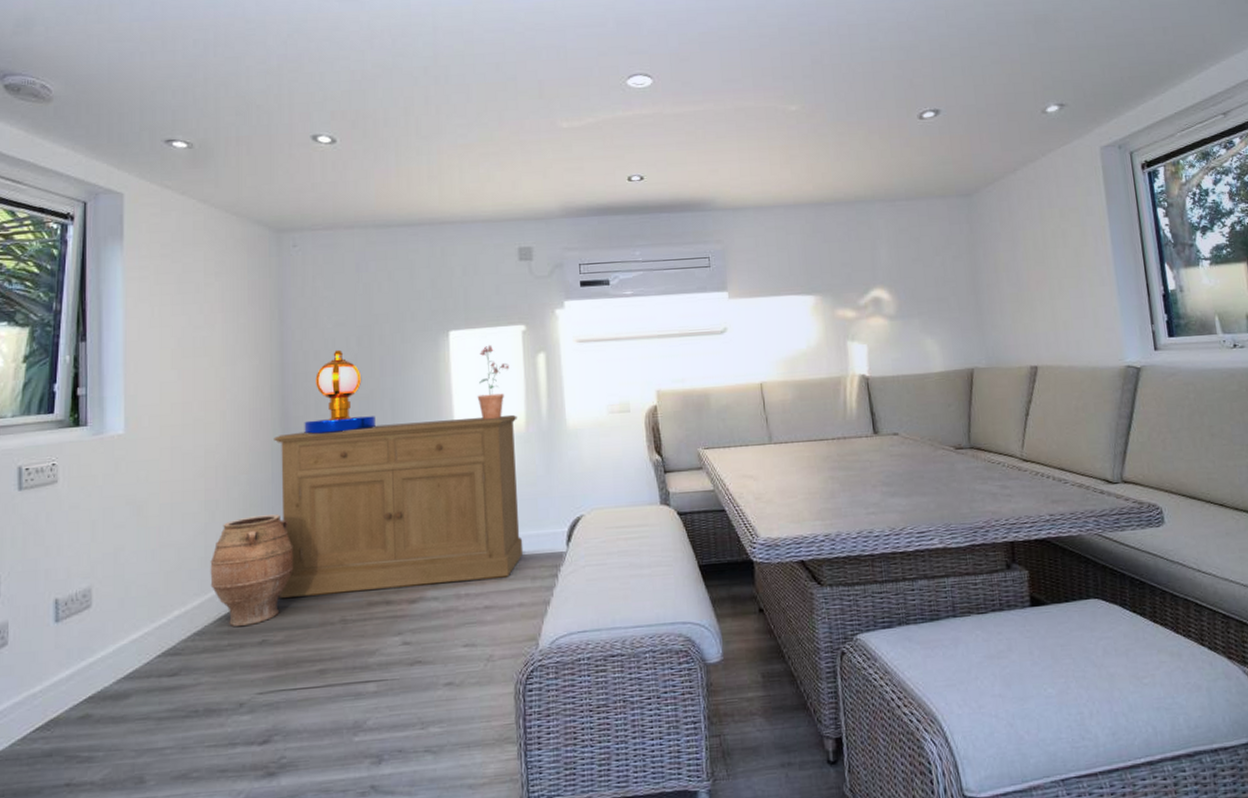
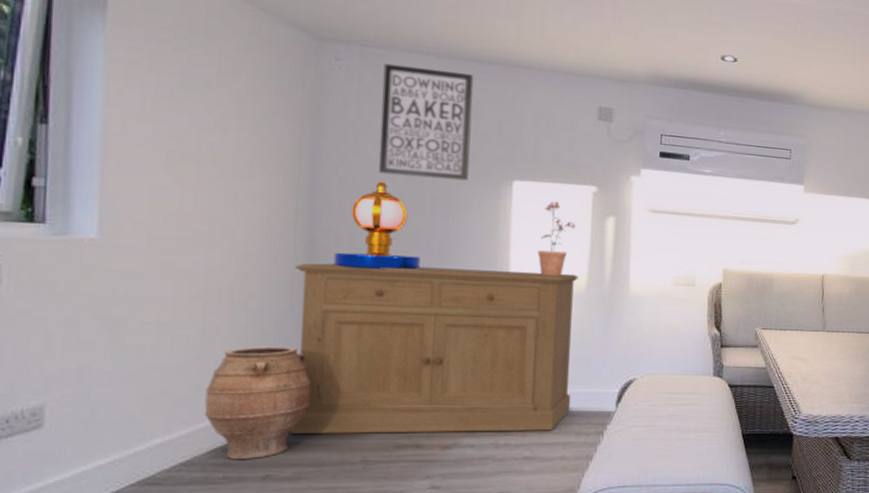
wall art: none [332,239,410,343] -> present [378,63,474,181]

